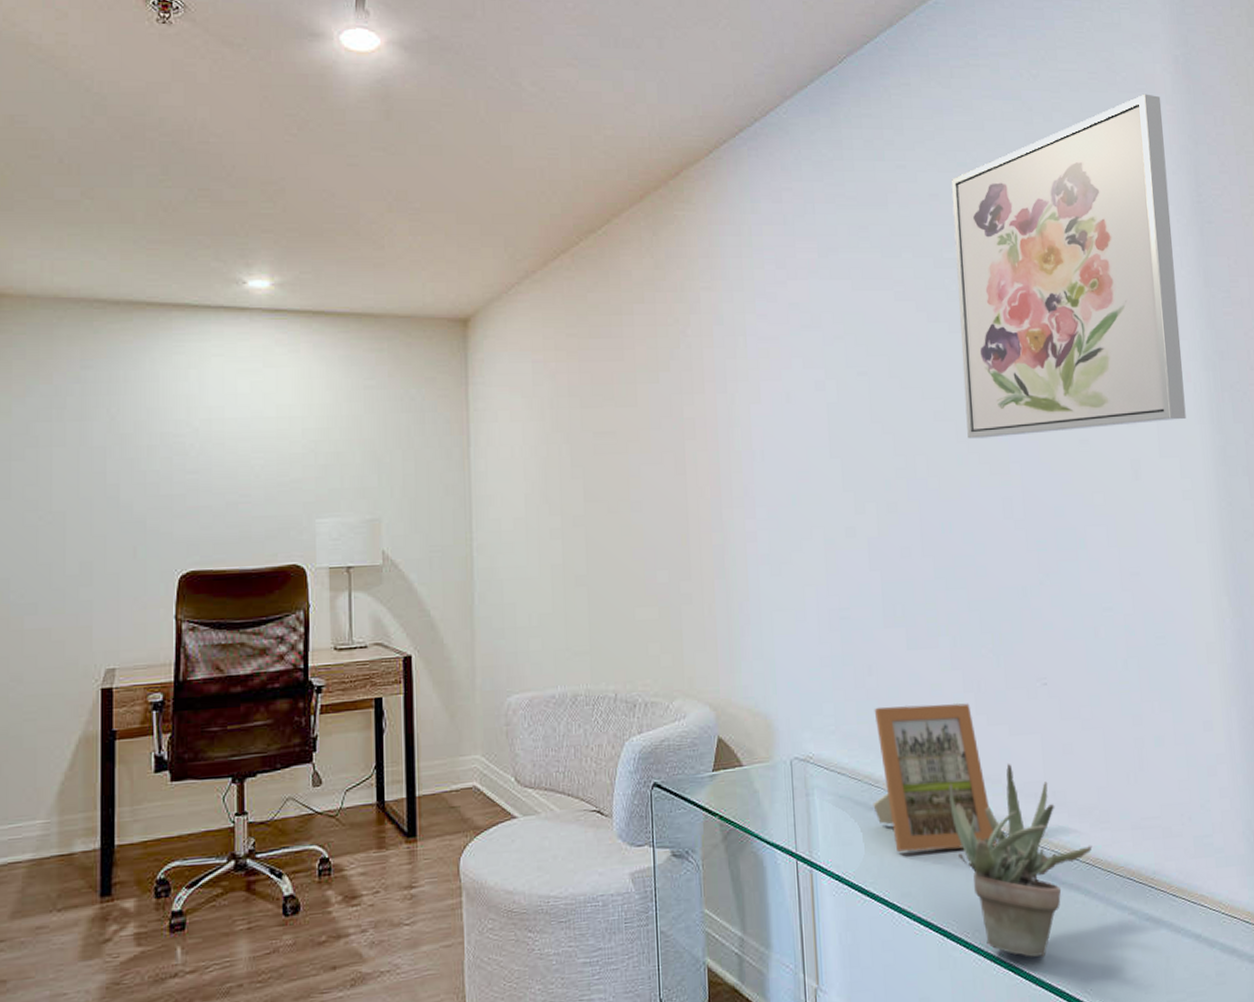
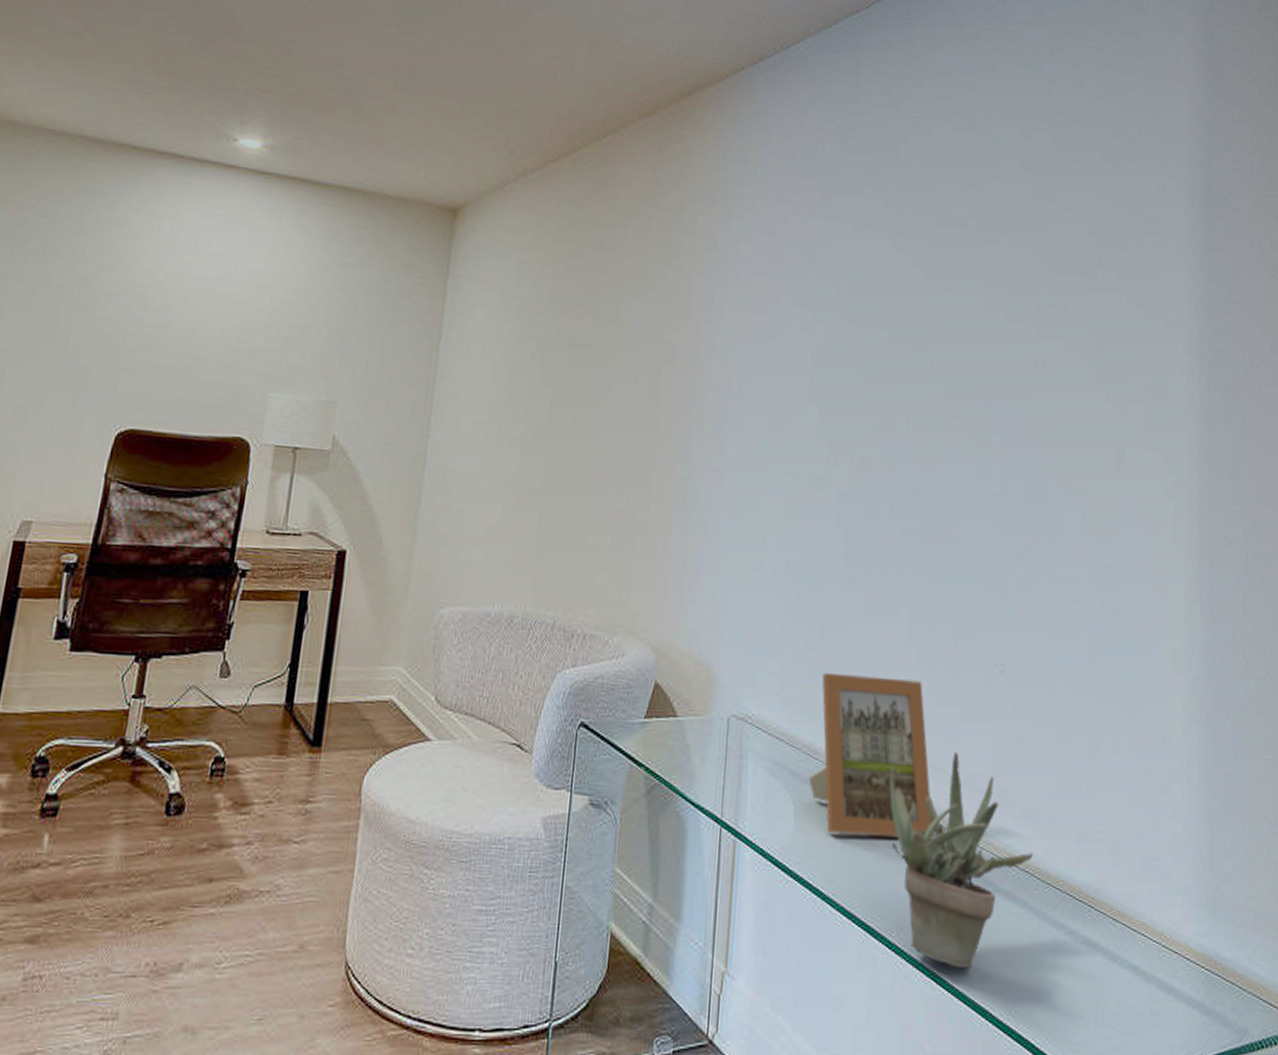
wall art: present [952,94,1186,439] -> none [952,81,1181,414]

